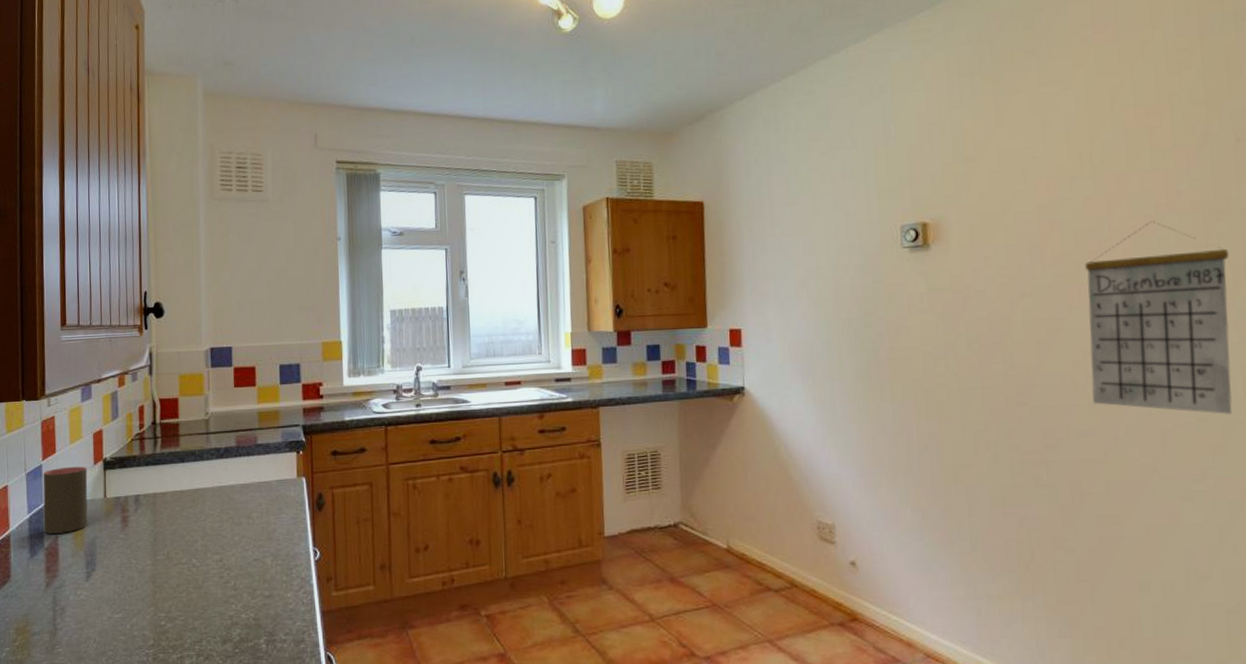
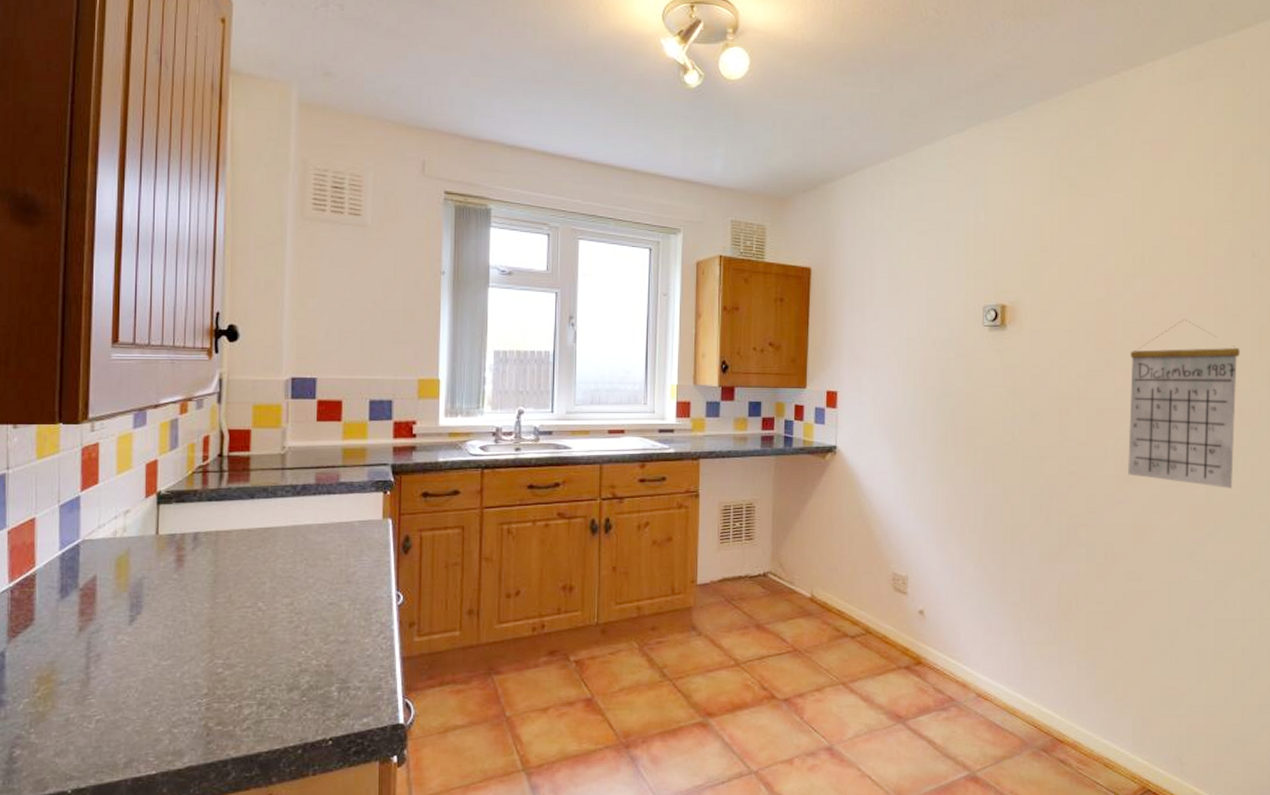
cup: present [43,466,88,534] -> none [79,499,137,573]

